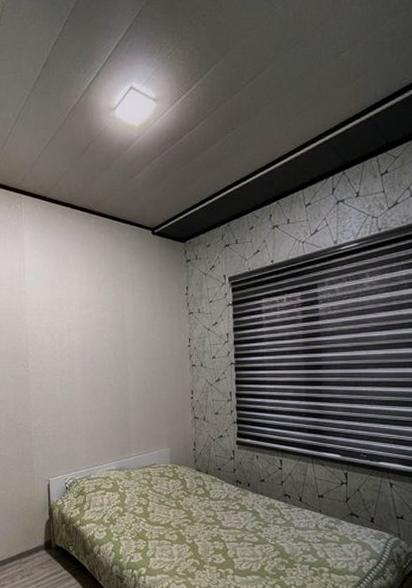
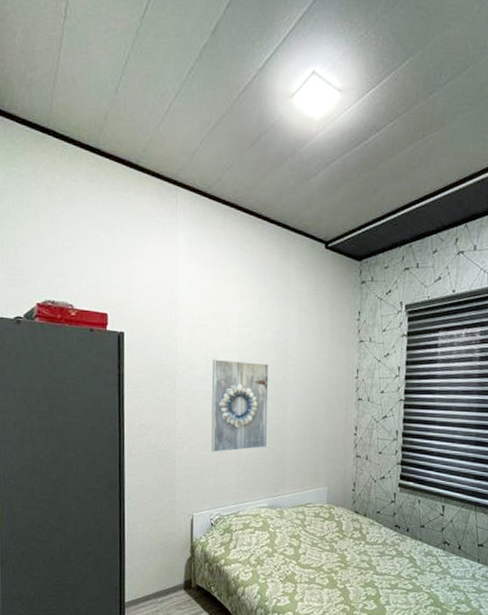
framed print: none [59,338,112,423] -> present [211,359,270,453]

